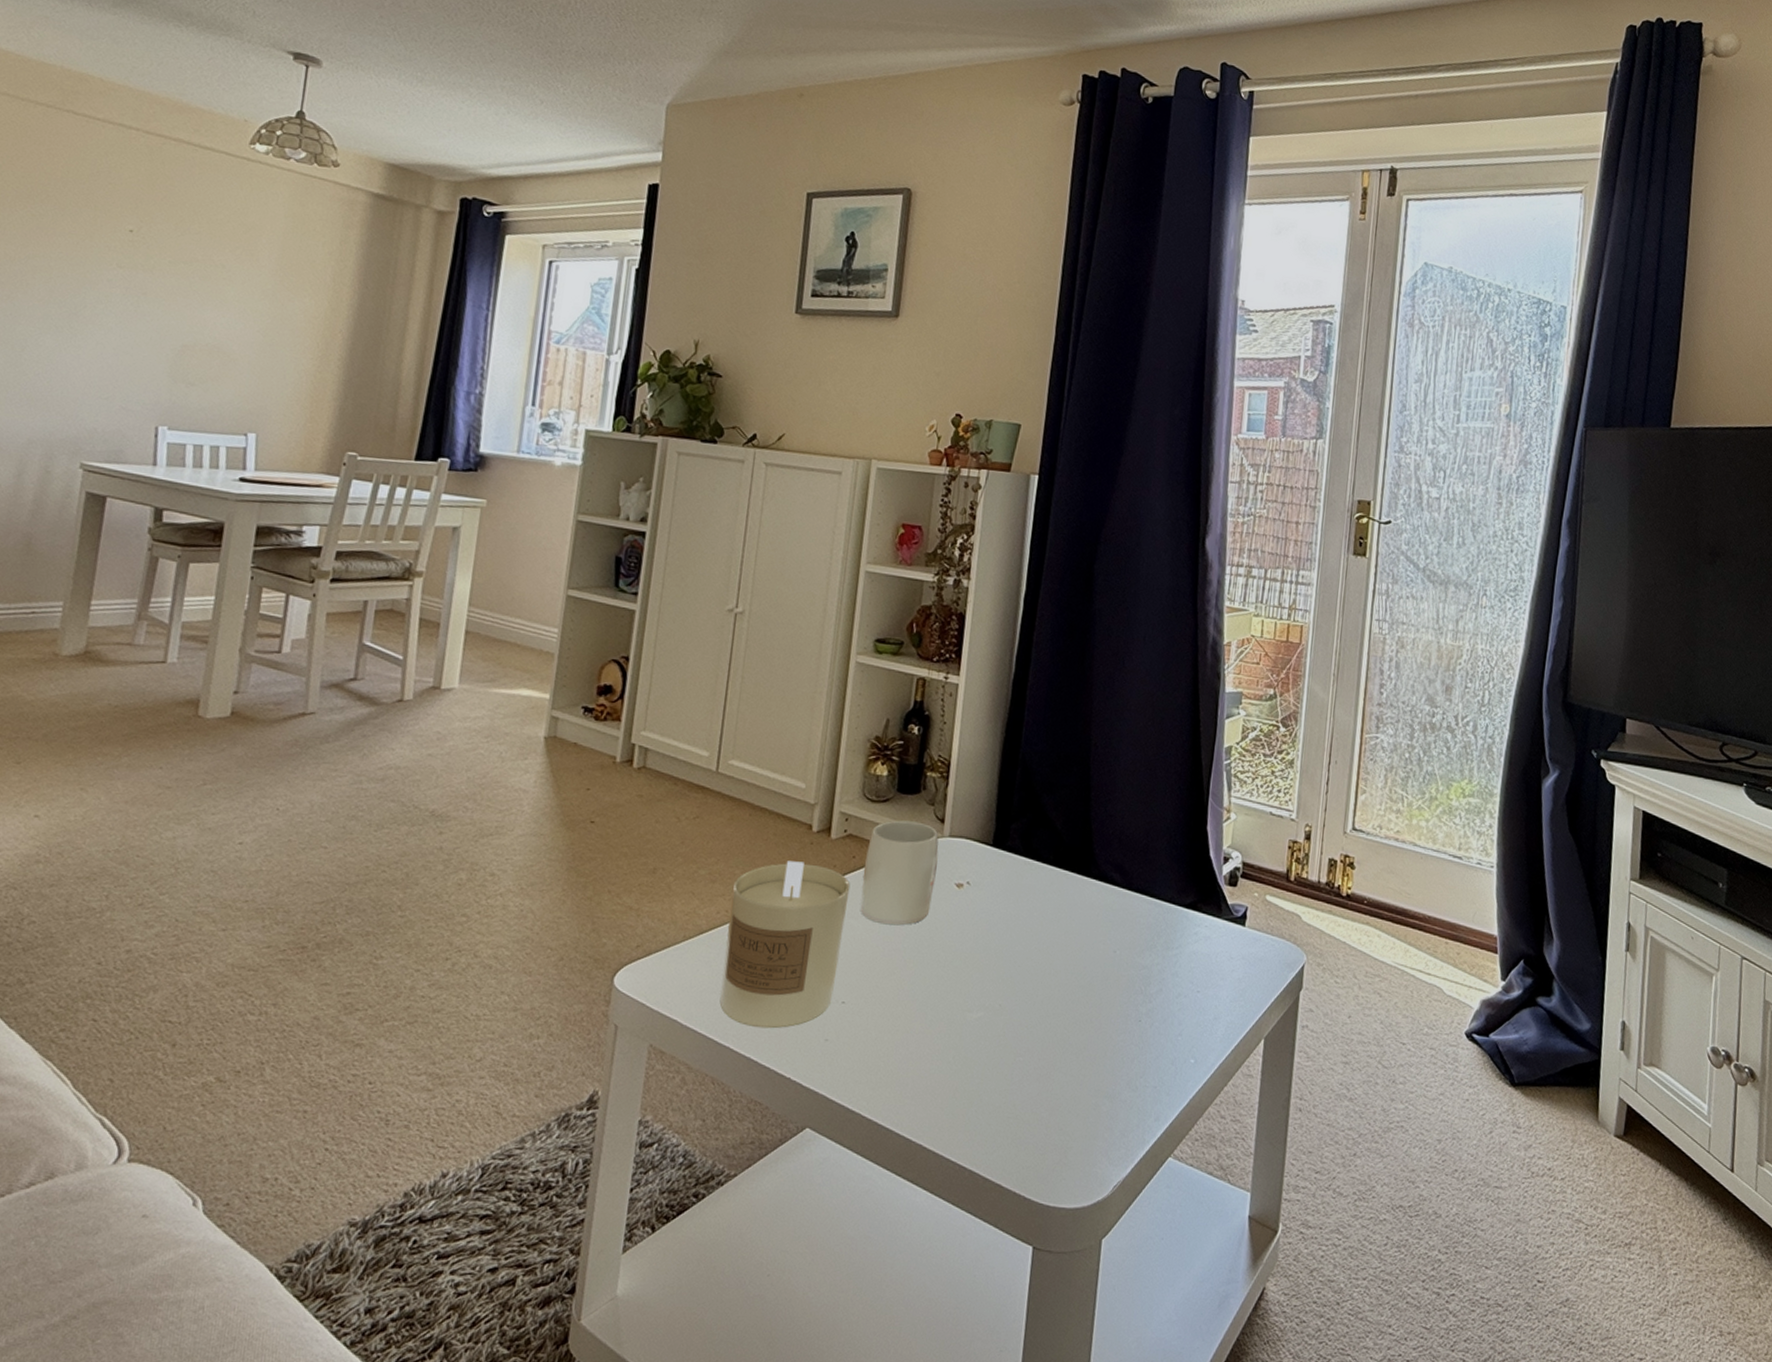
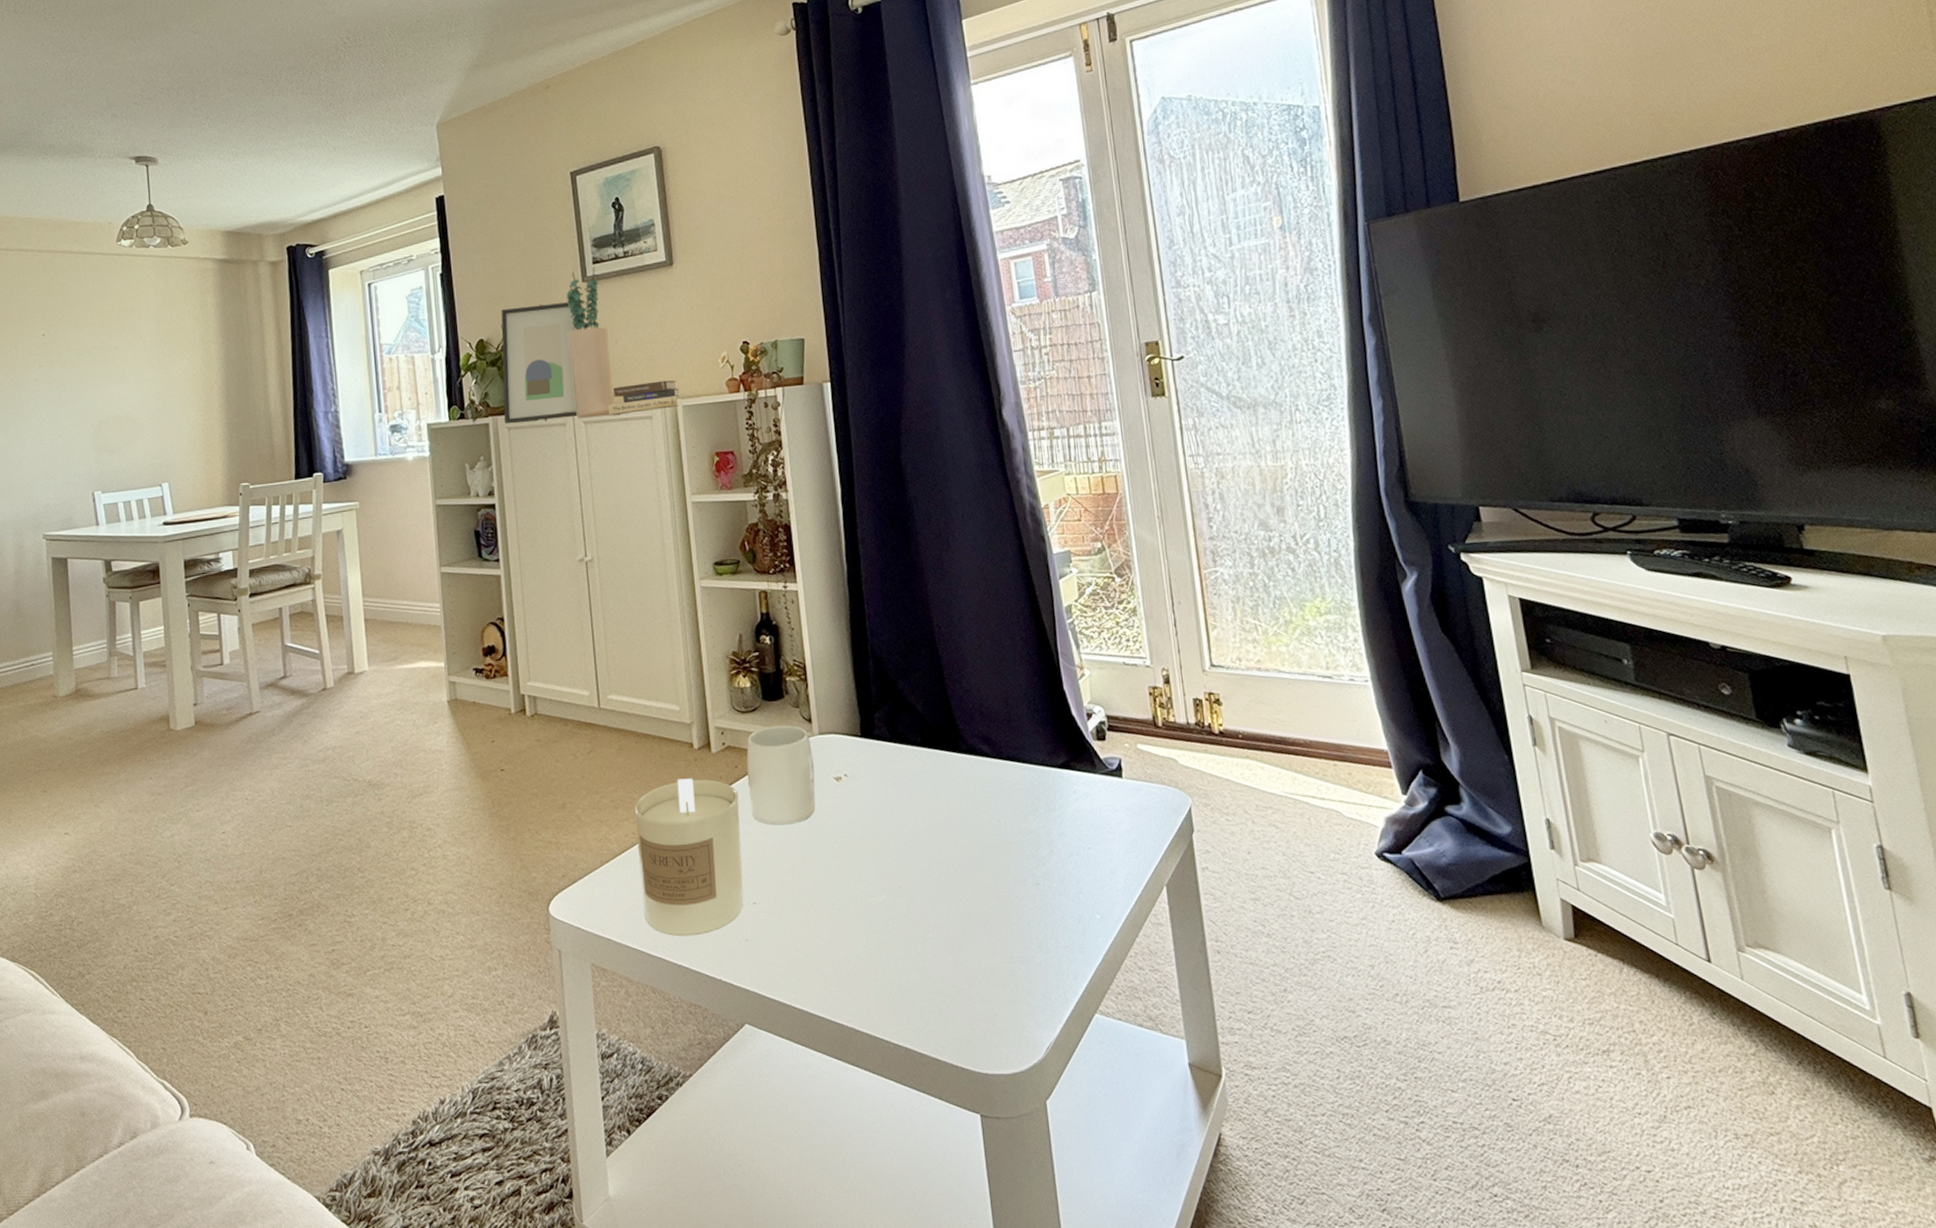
picture frame: none [676,323,790,456] -> present [501,302,582,424]
vase: none [758,300,815,462] -> present [566,267,615,419]
books: none [794,433,877,468] -> present [607,380,680,415]

